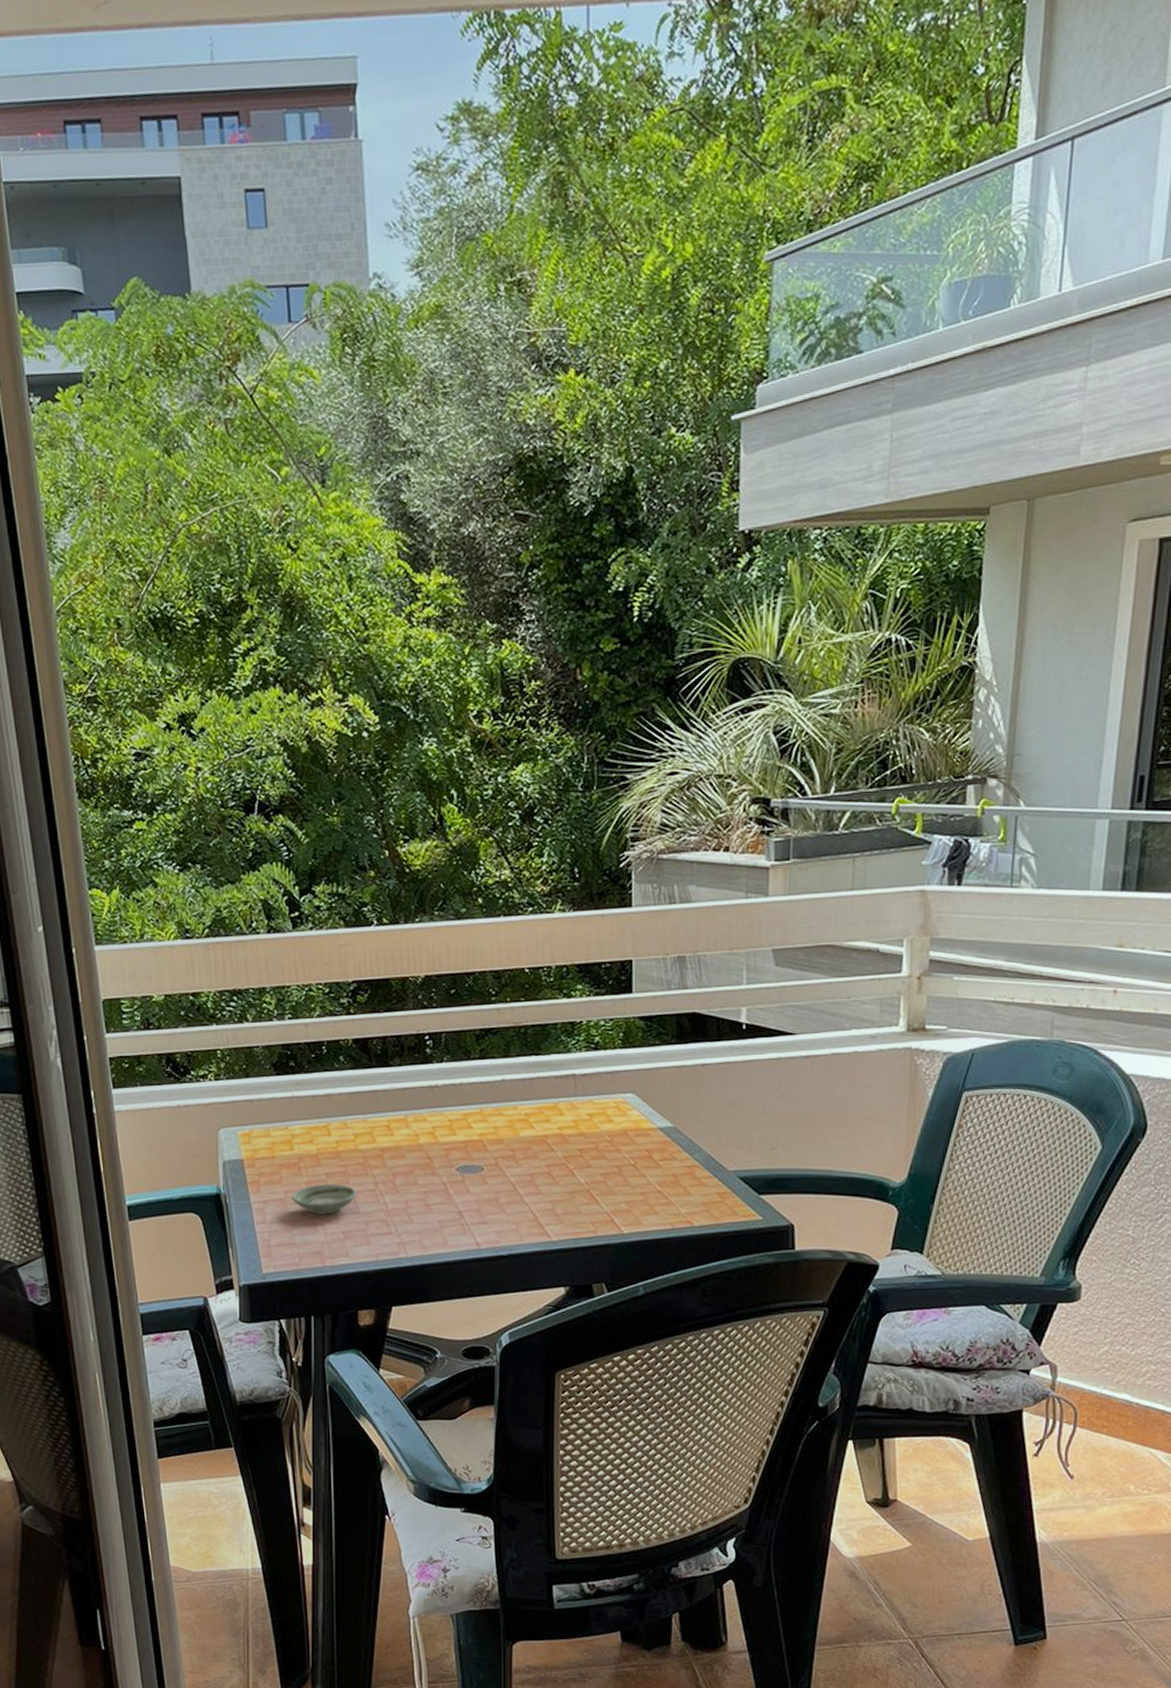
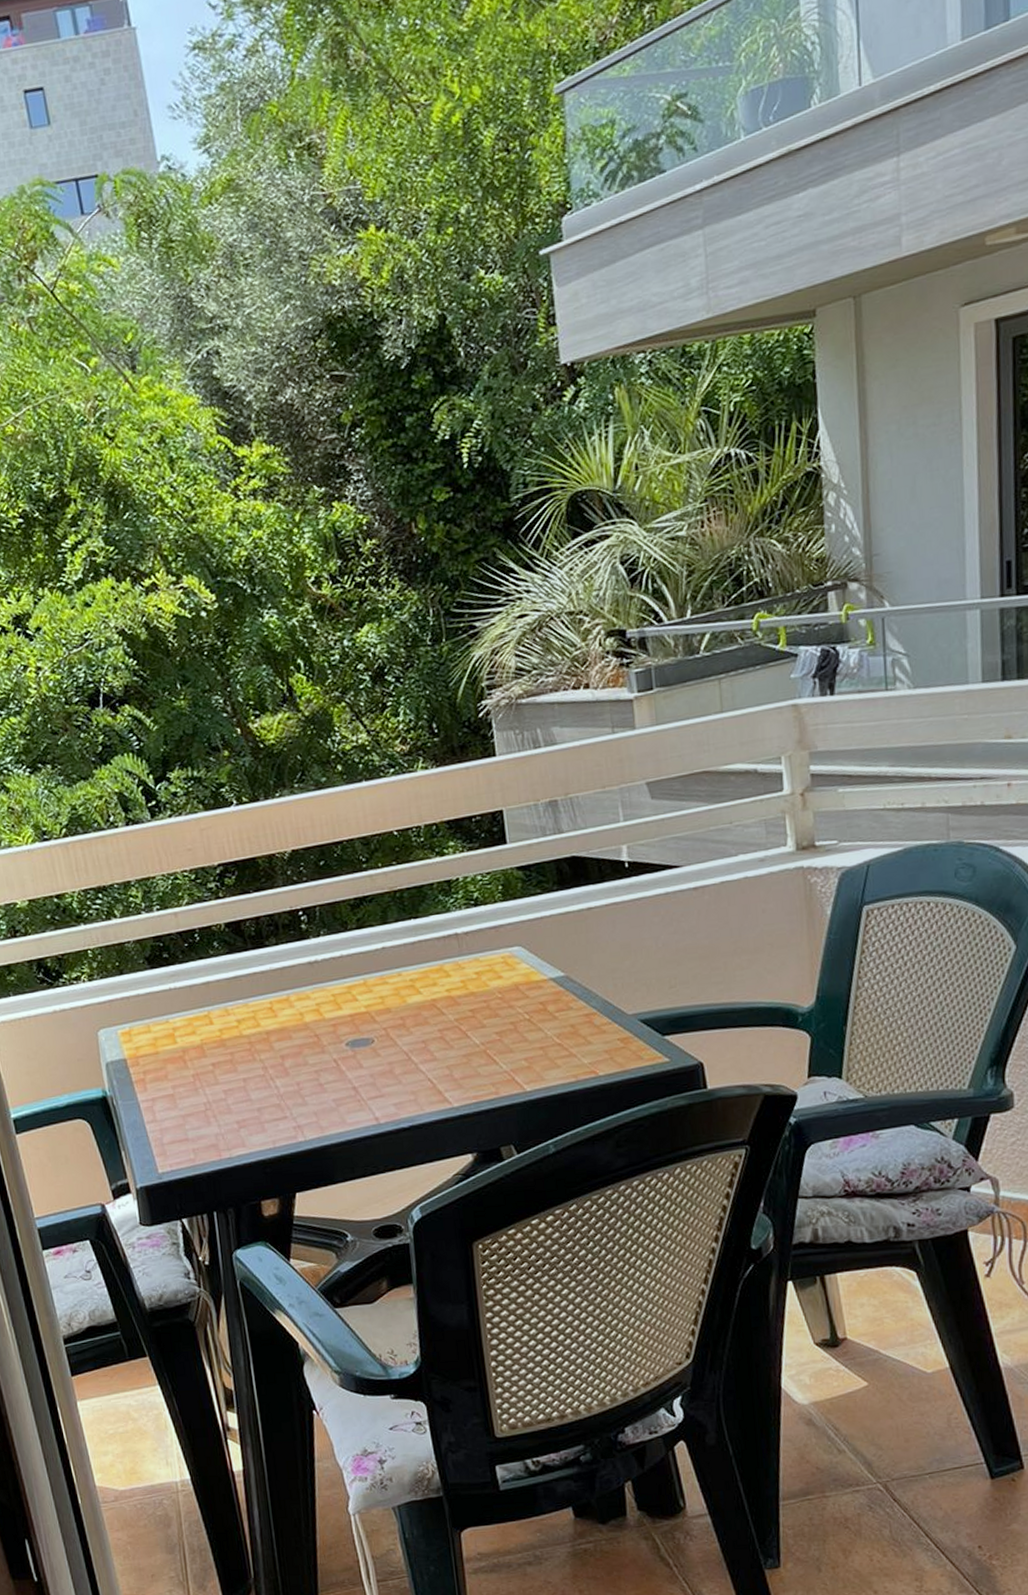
saucer: present [292,1184,357,1216] -> none [180,1072,247,1107]

